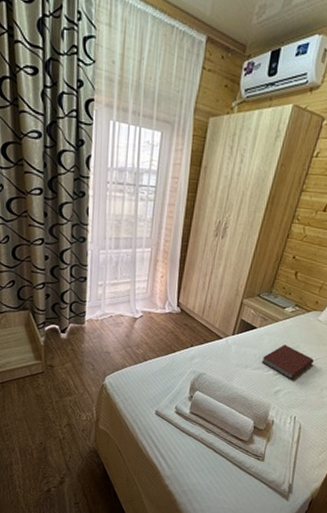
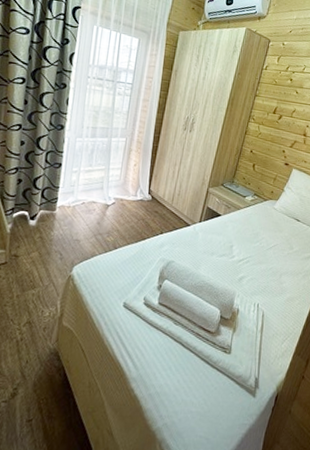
book: present [261,344,315,380] -> none [226,231,273,267]

